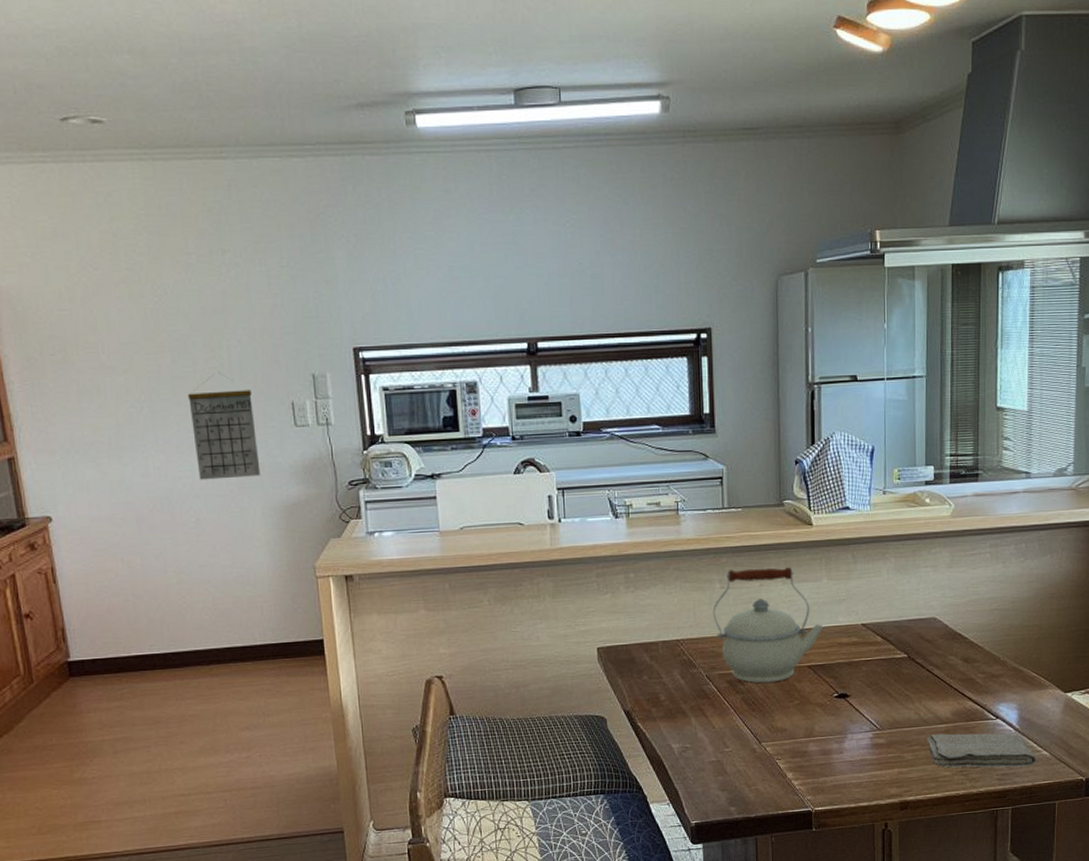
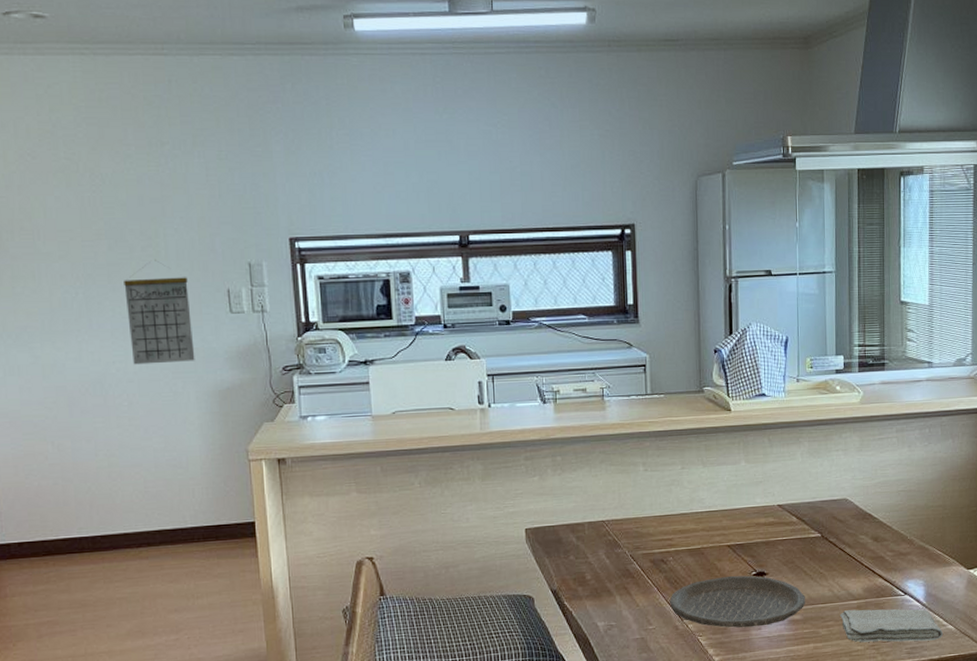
kettle: present [712,566,824,683] -> none [636,450,742,562]
plate: none [747,697,890,752] -> present [670,575,805,628]

